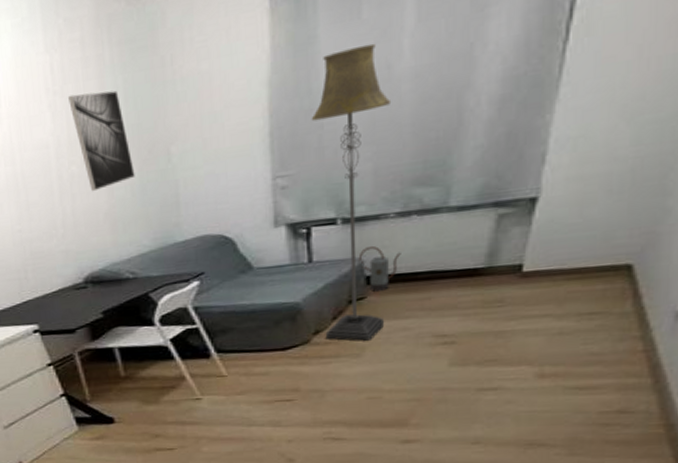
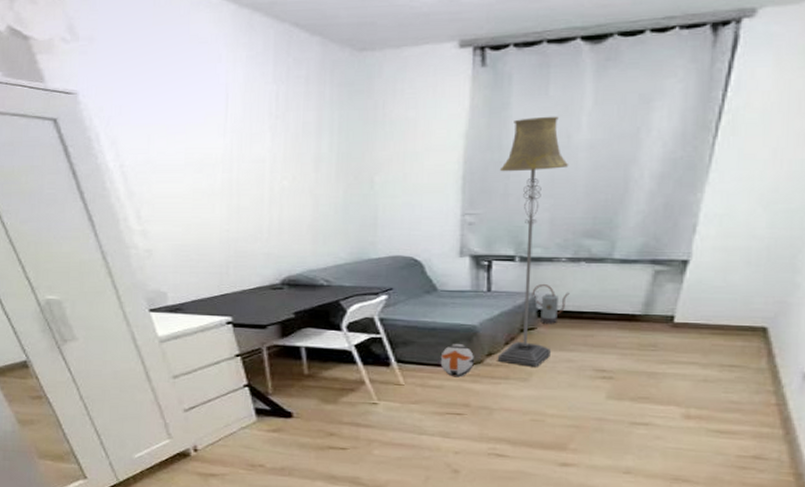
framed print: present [68,90,135,192] -> none [288,121,340,205]
ball: none [263,325,300,362] -> present [440,344,474,378]

